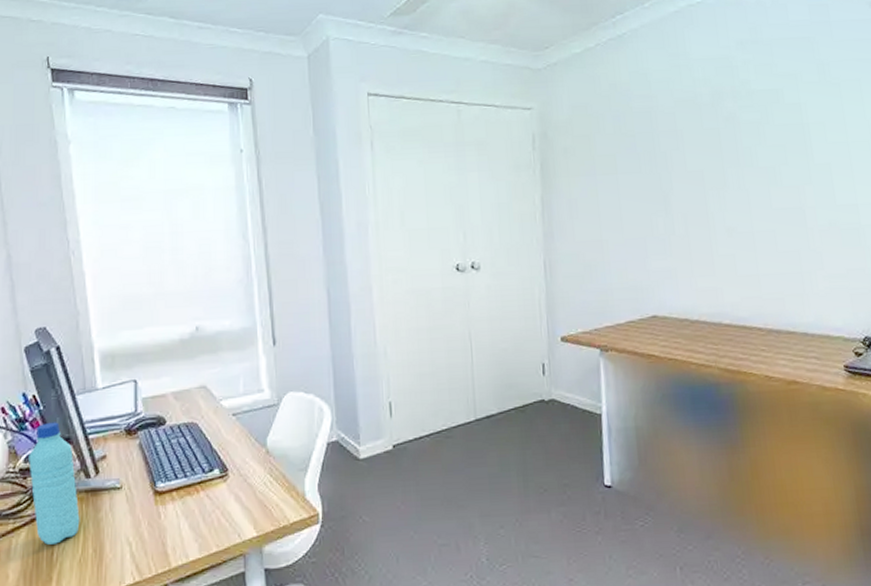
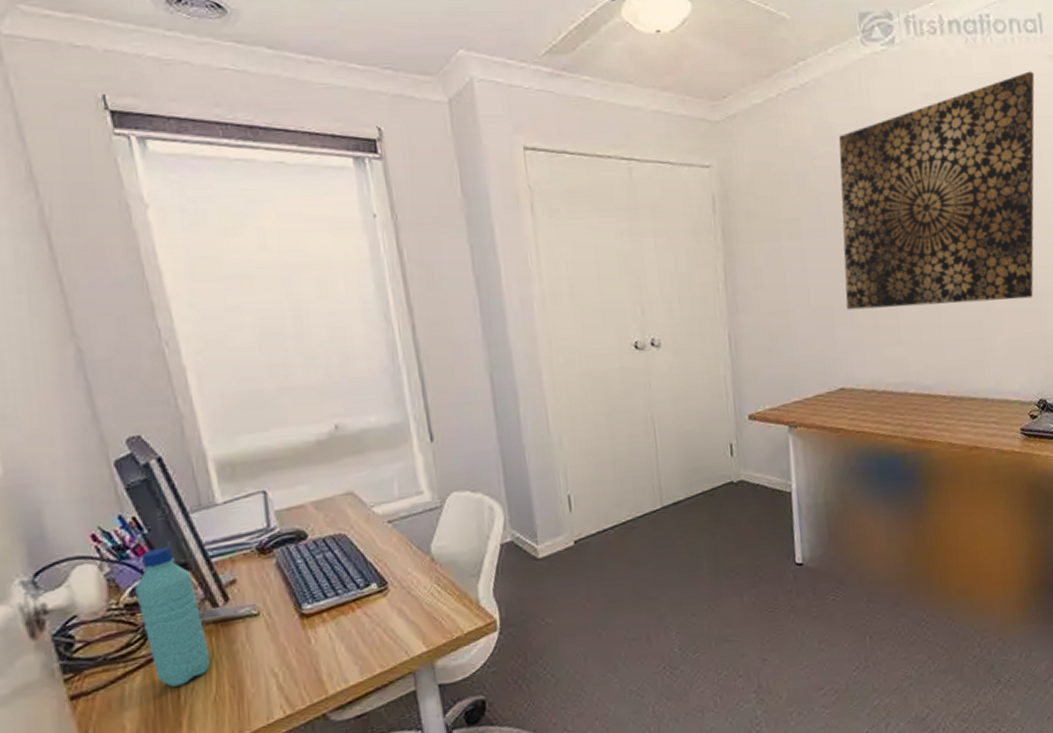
wall art: none [654,17,856,242] -> present [838,71,1035,310]

